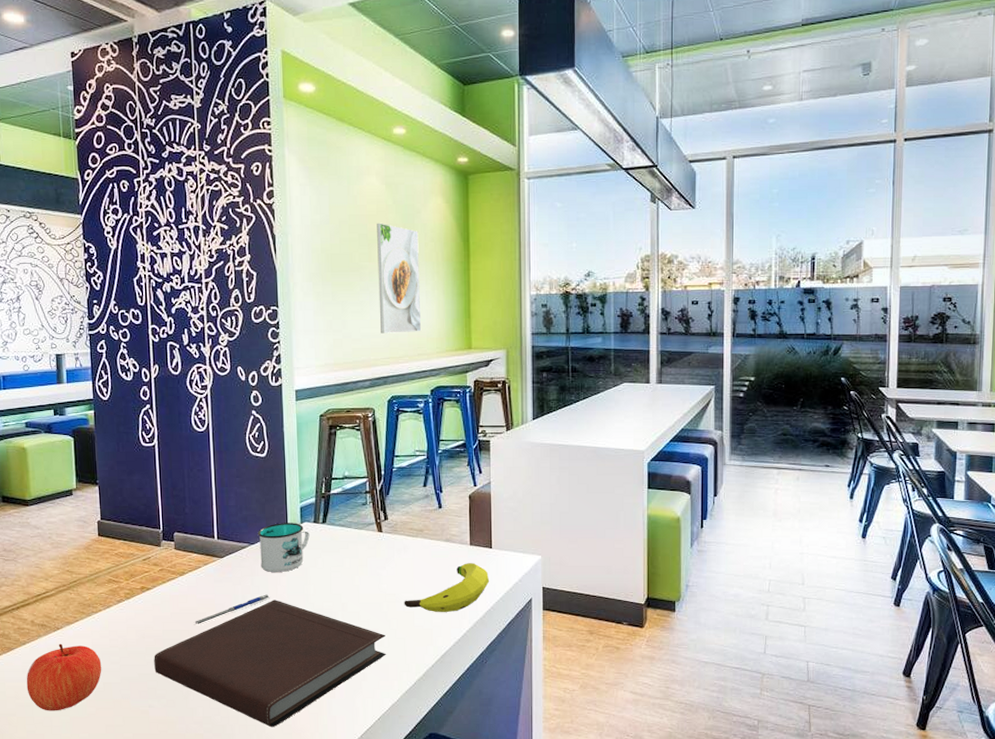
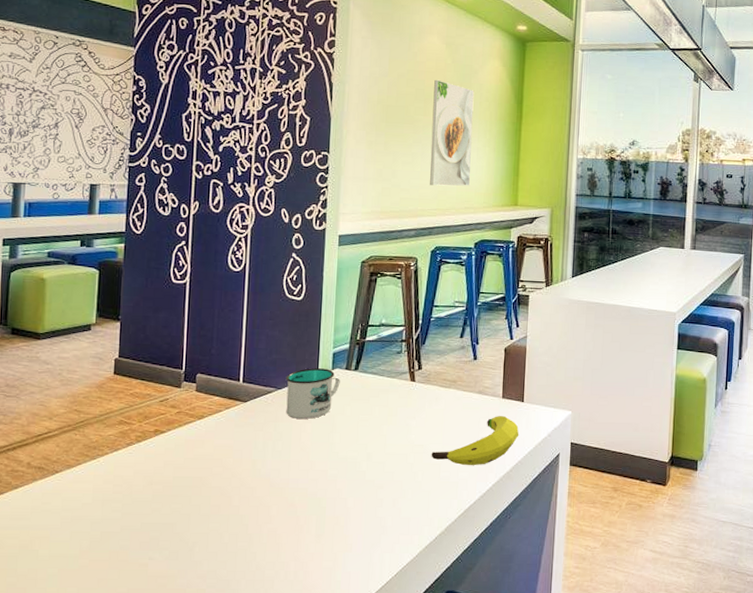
apple: present [26,643,102,711] -> none [13,488,102,563]
notebook: present [154,600,386,728] -> none [159,447,410,583]
pen: present [193,594,270,625] -> none [207,441,293,472]

